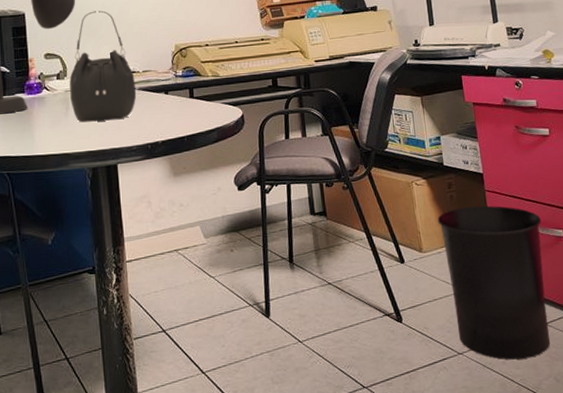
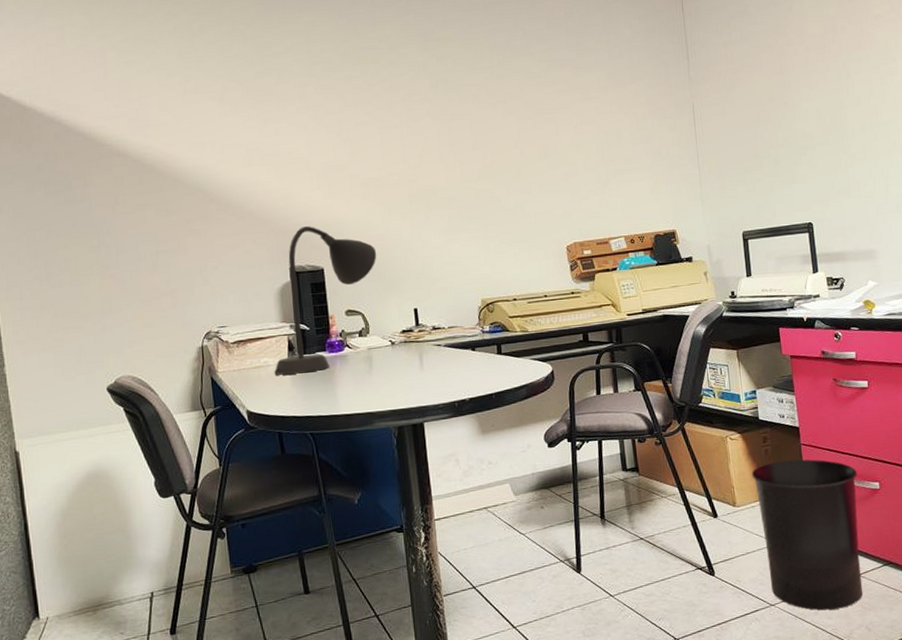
handbag: present [69,10,137,123] -> none [372,264,443,381]

